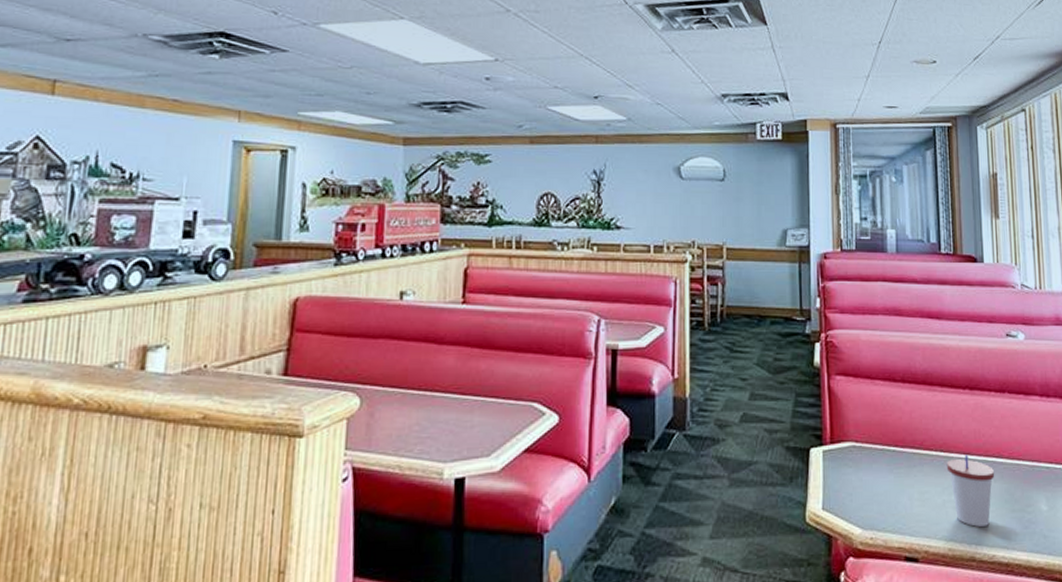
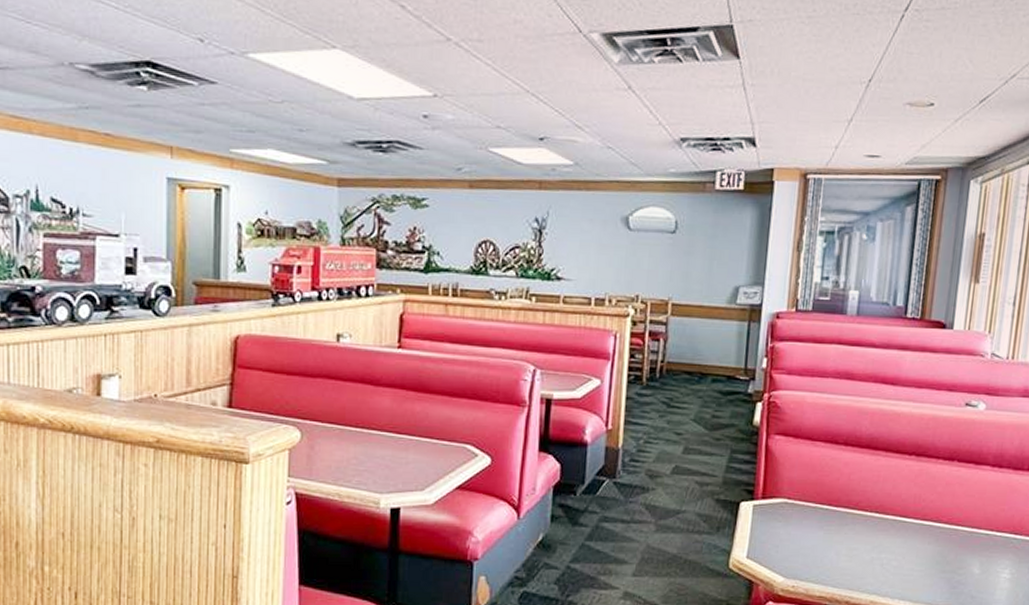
cup: present [946,454,995,527] -> none [879,517,930,584]

